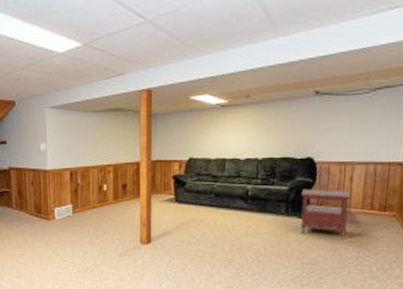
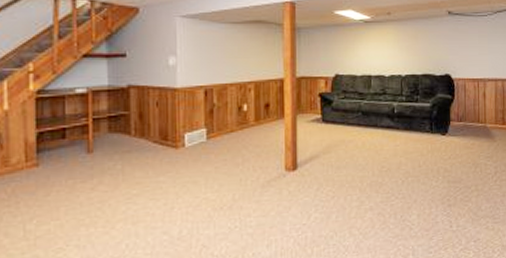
side table: present [300,189,351,239] -> none [442,105,485,155]

